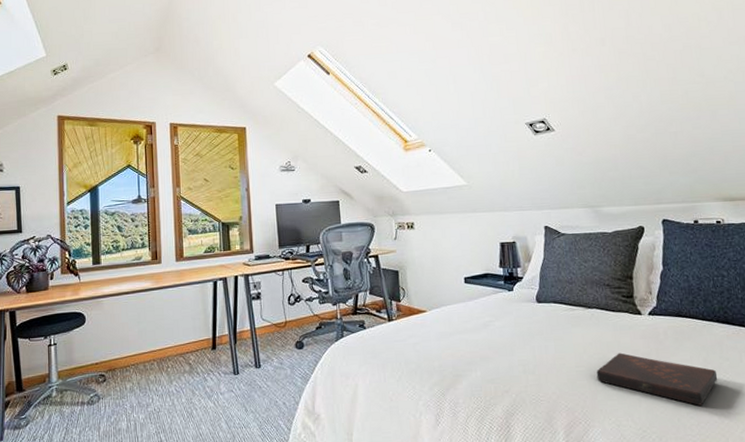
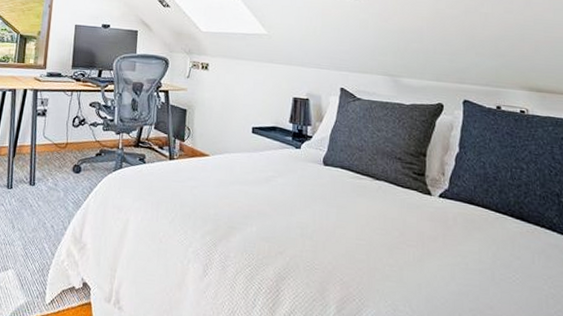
book: present [596,352,718,406] -> none [377,232,507,304]

